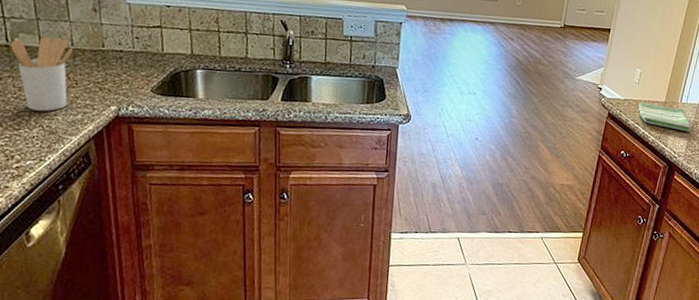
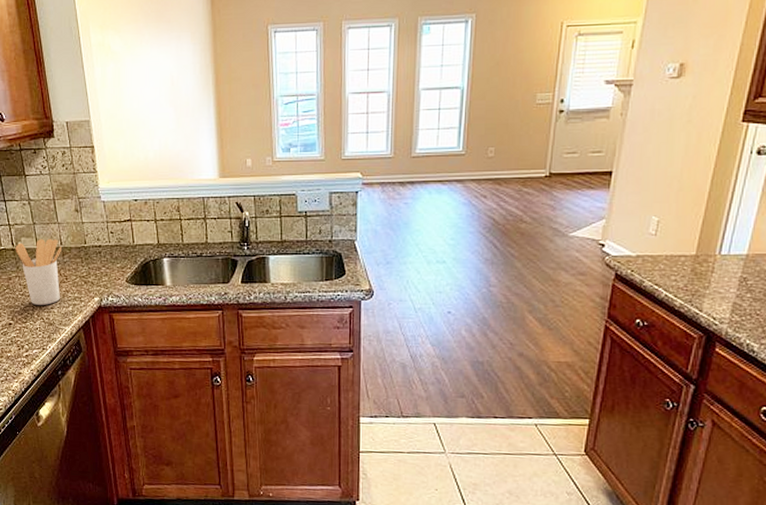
dish towel: present [638,102,690,131] -> none [657,258,735,290]

